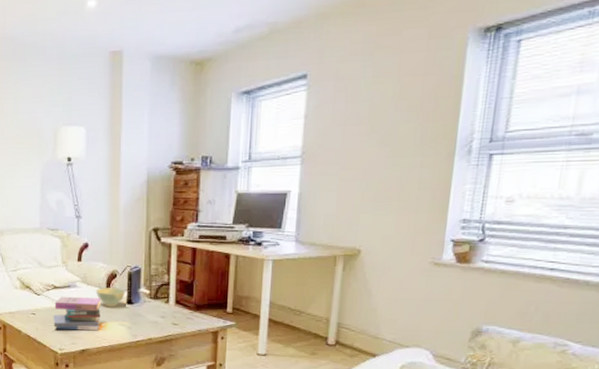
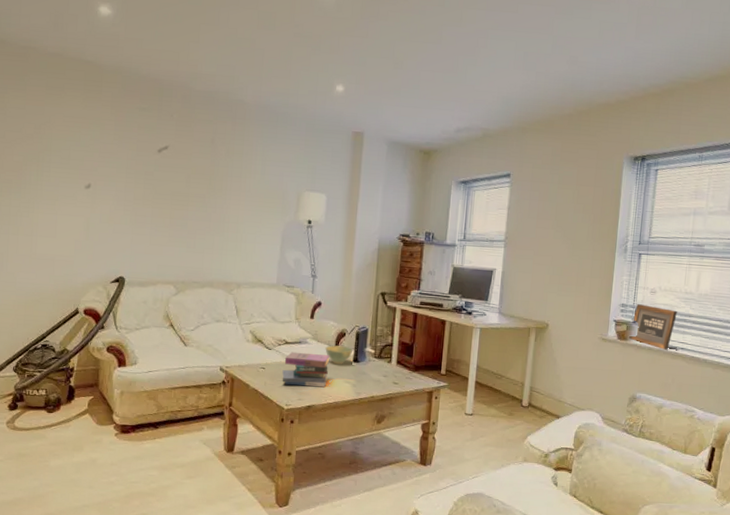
picture frame: none [471,218,546,273] -> present [628,304,677,351]

